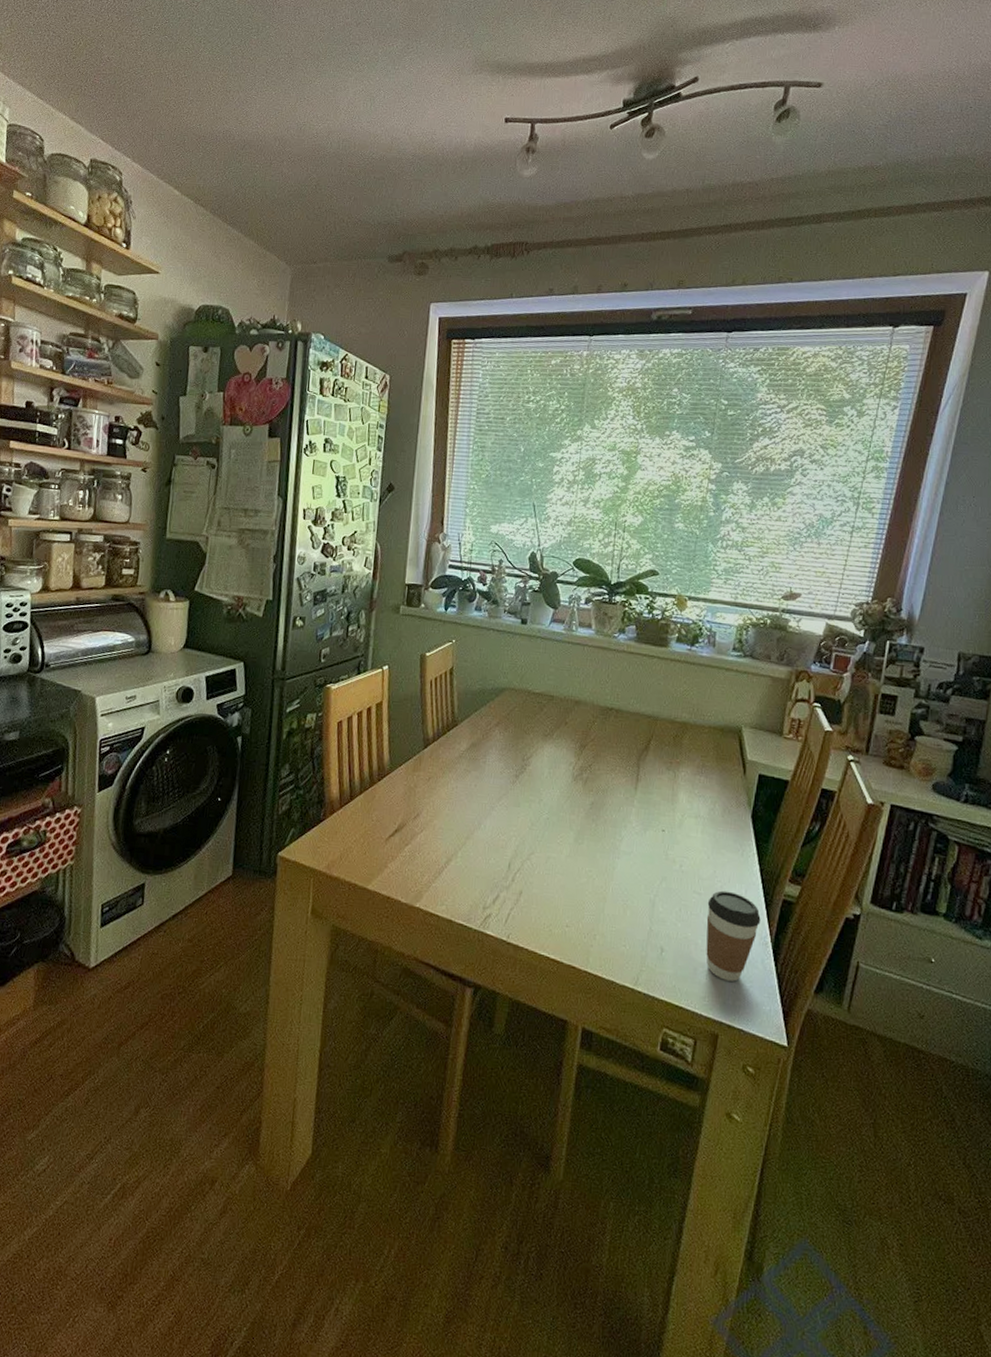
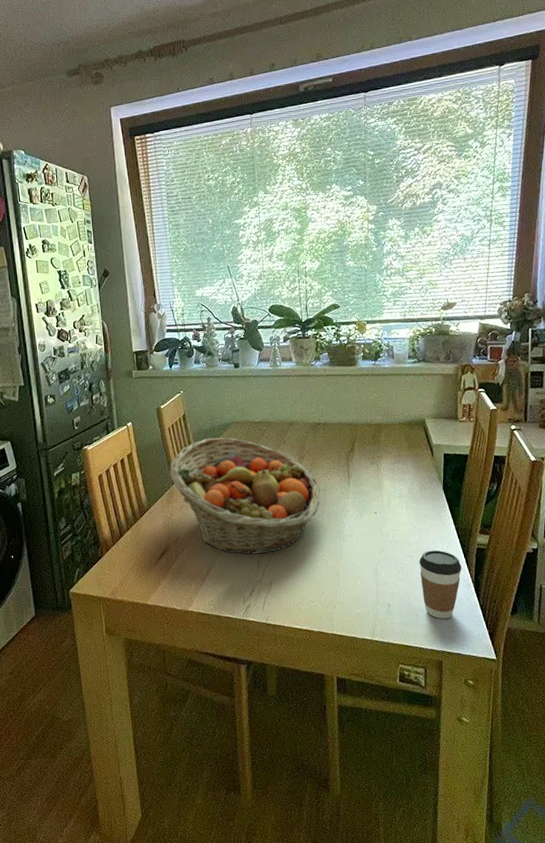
fruit basket: none [422,701,600,855] -> present [169,437,320,555]

